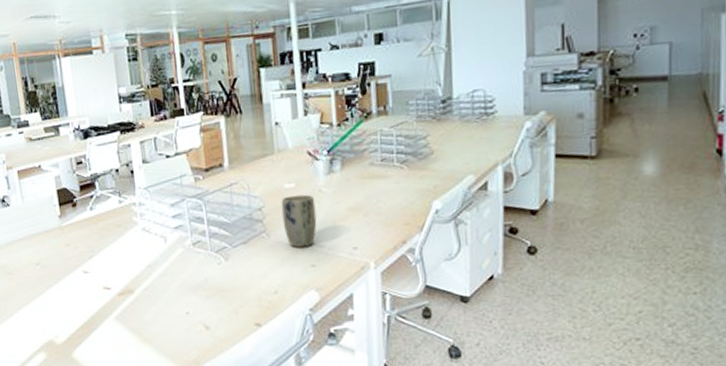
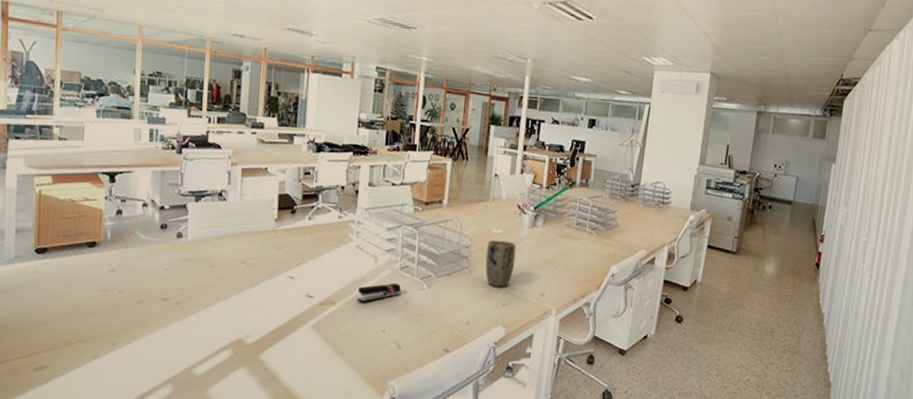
stapler: none [154,260,198,287] -> present [356,283,401,303]

